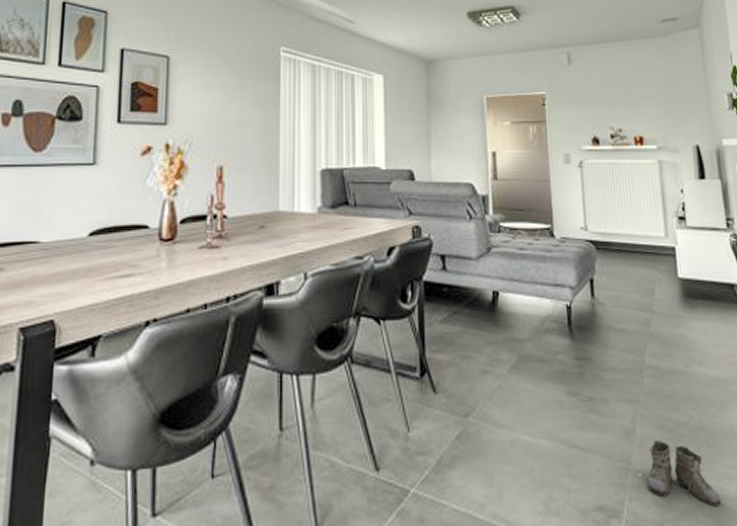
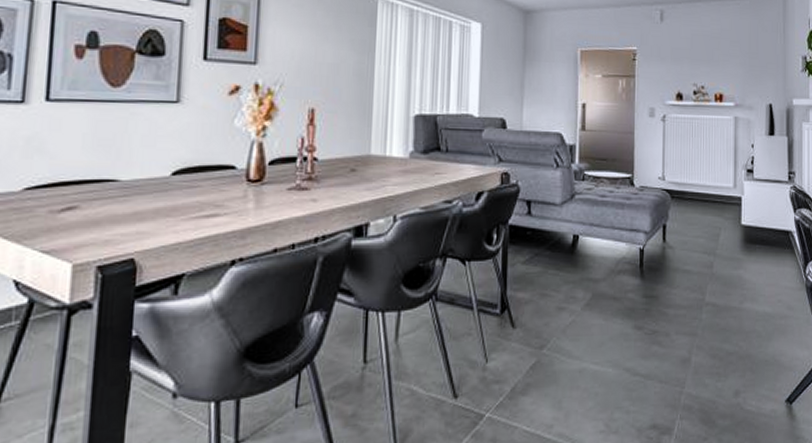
boots: present [641,439,722,507] -> none [693,367,758,423]

